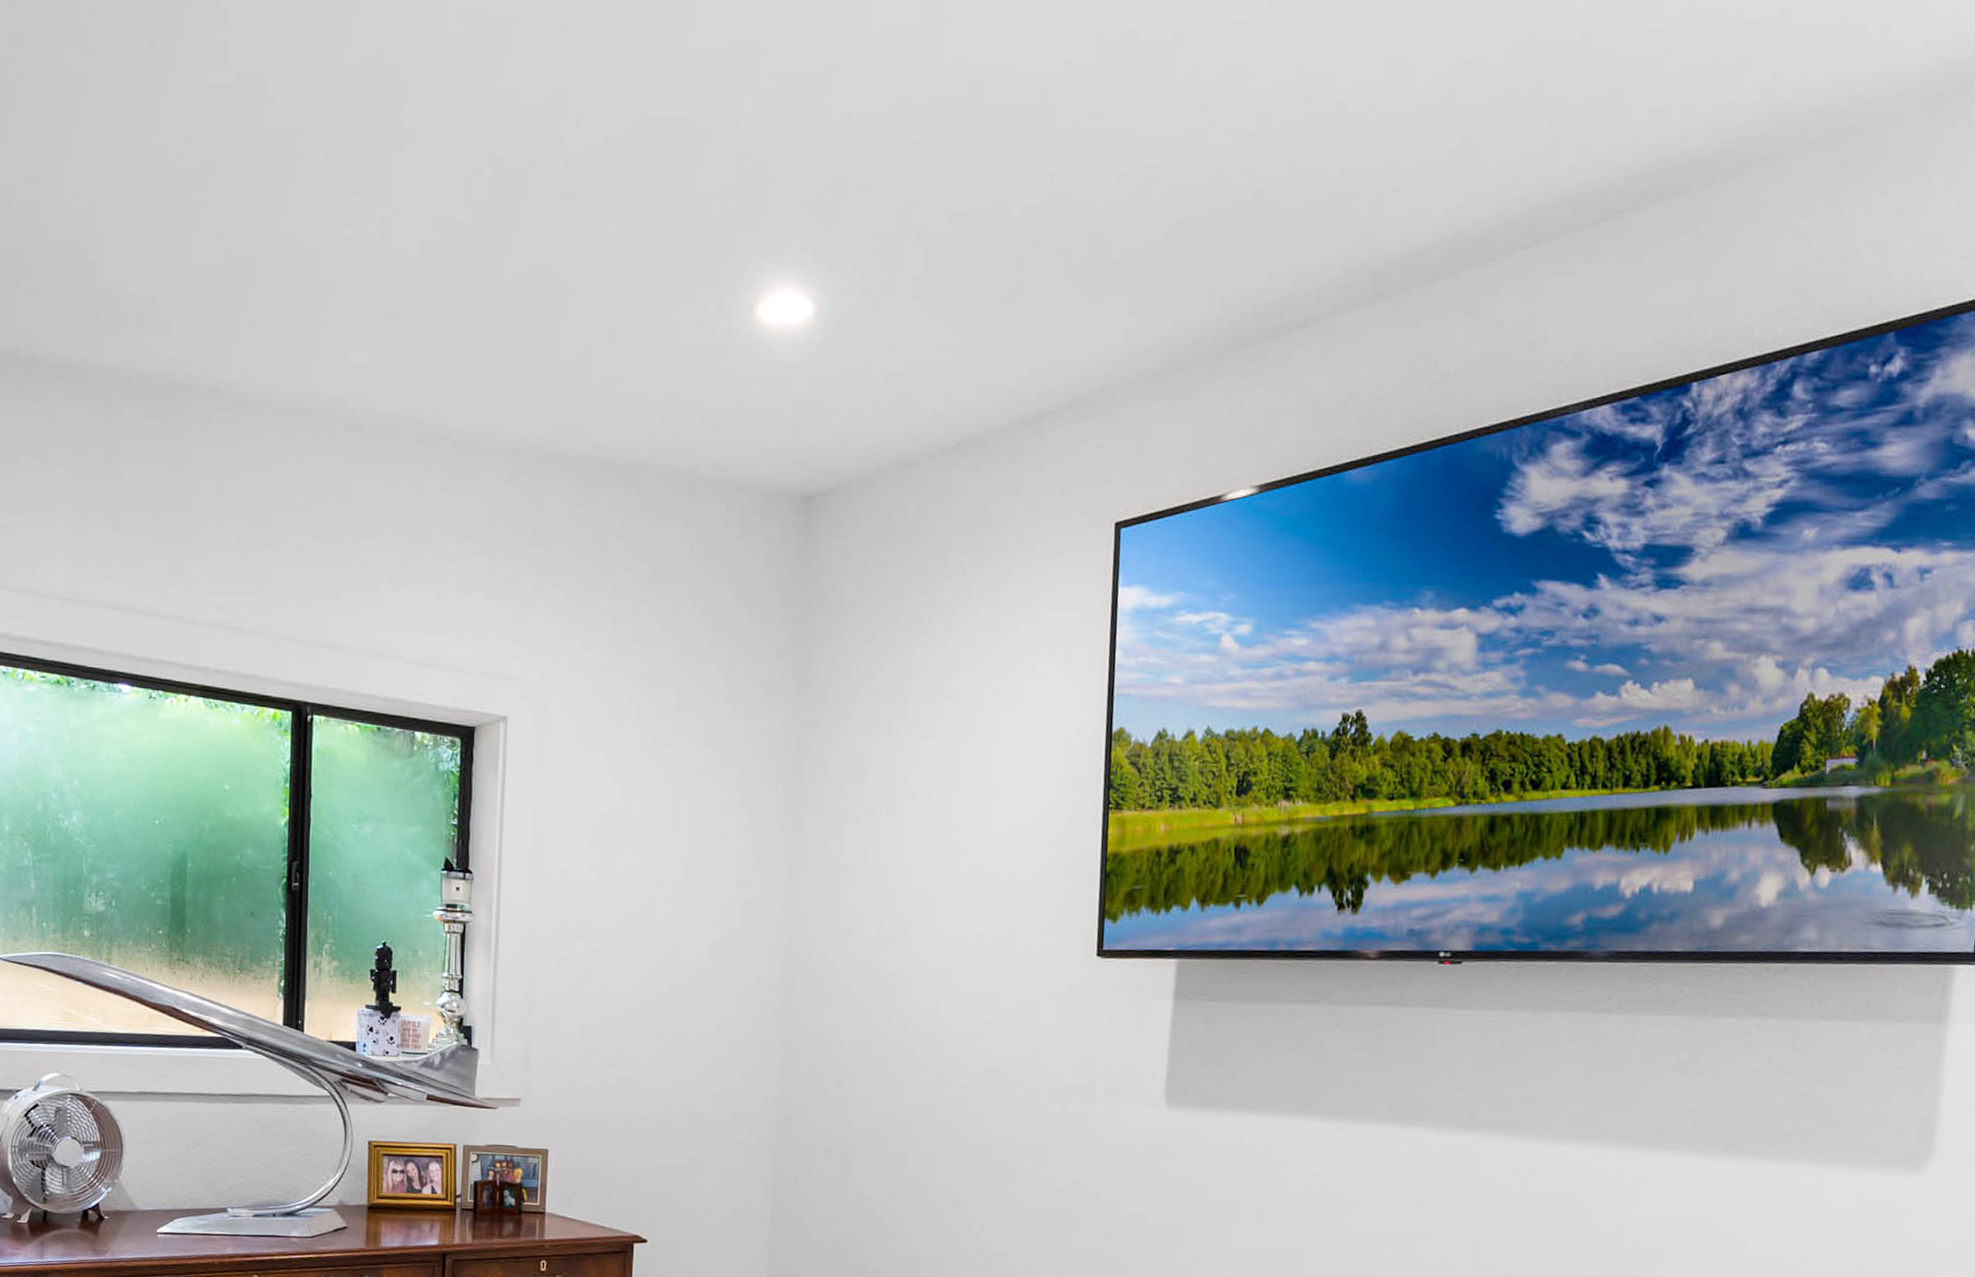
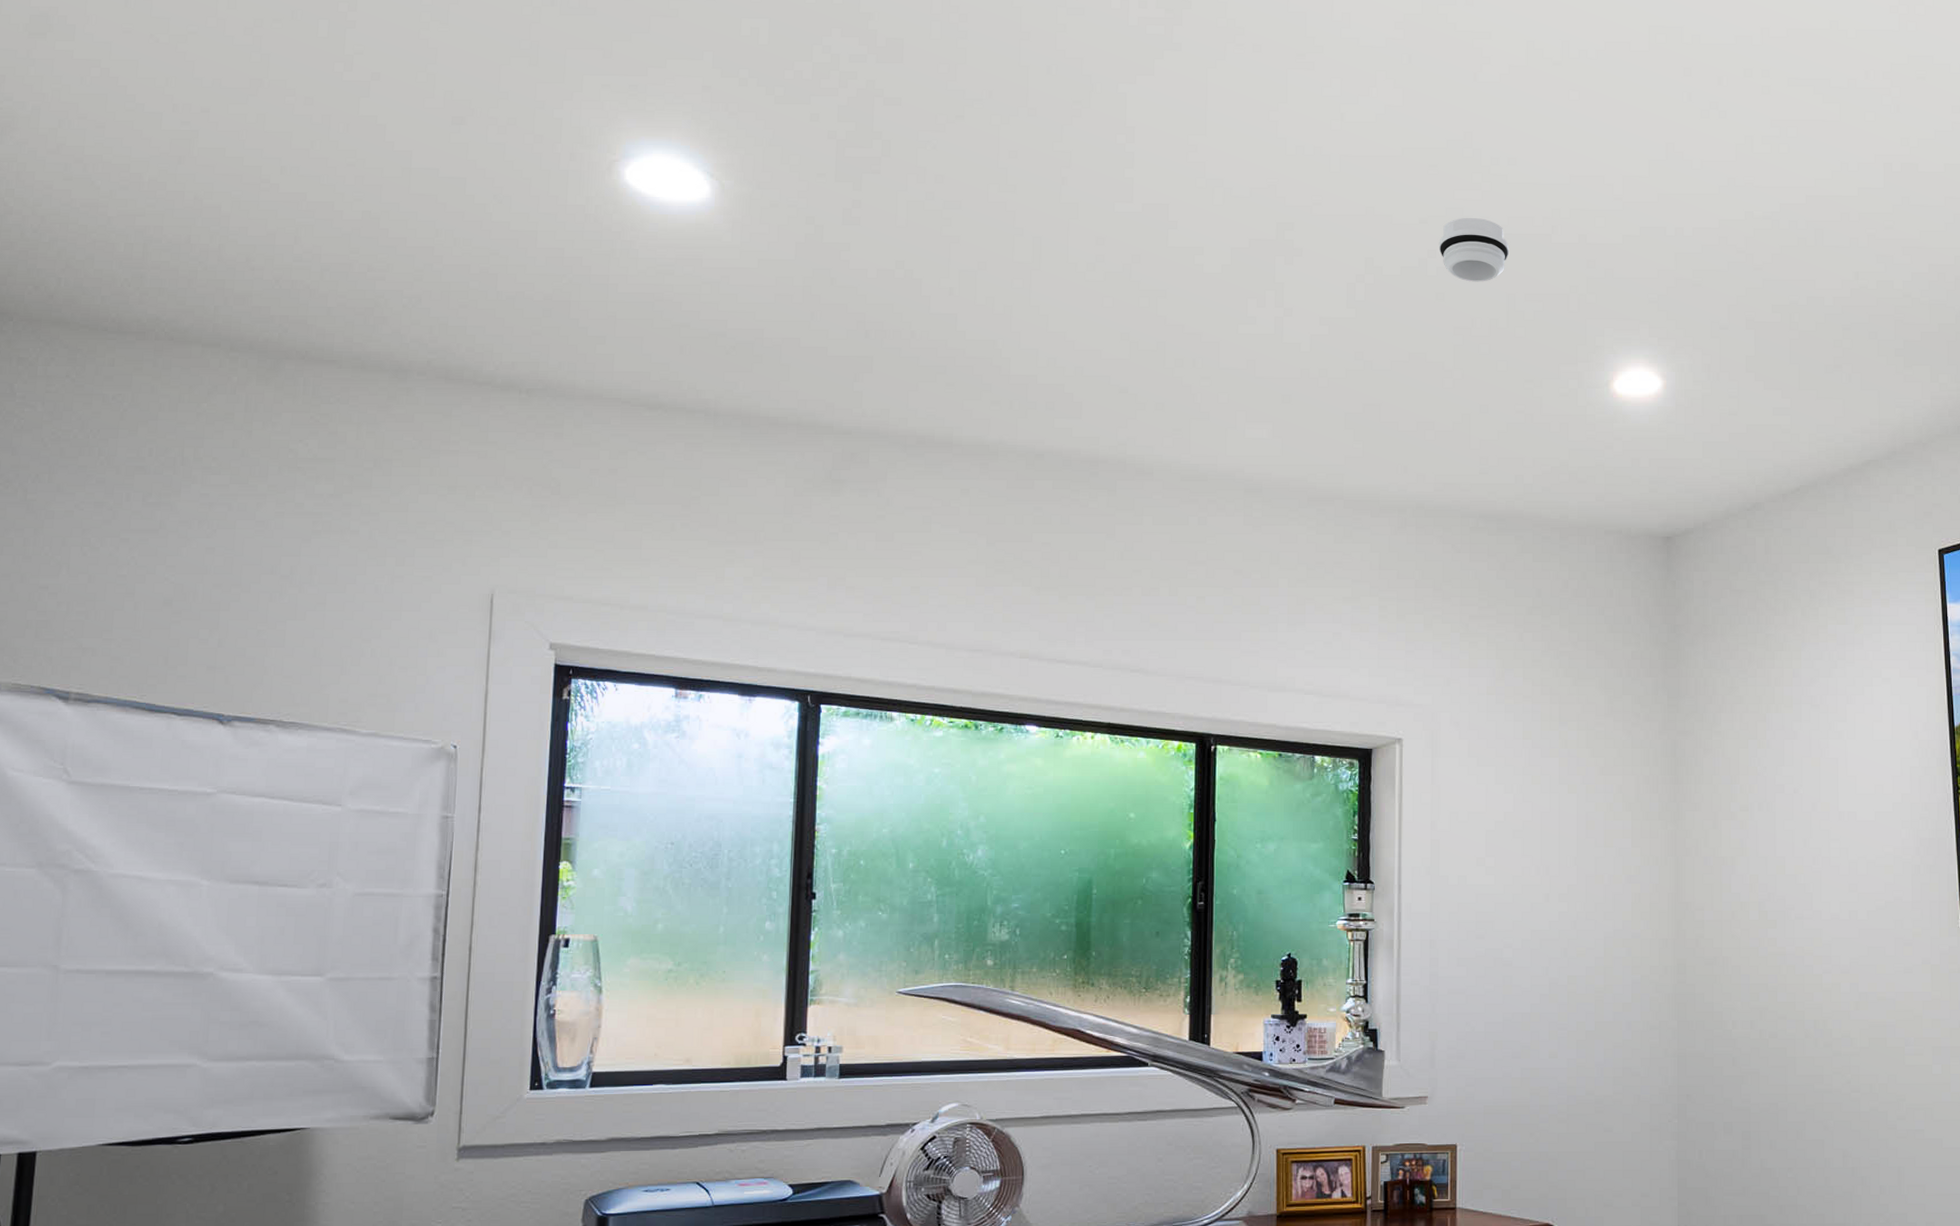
smoke detector: none [567,96,648,179] -> present [1439,218,1510,282]

